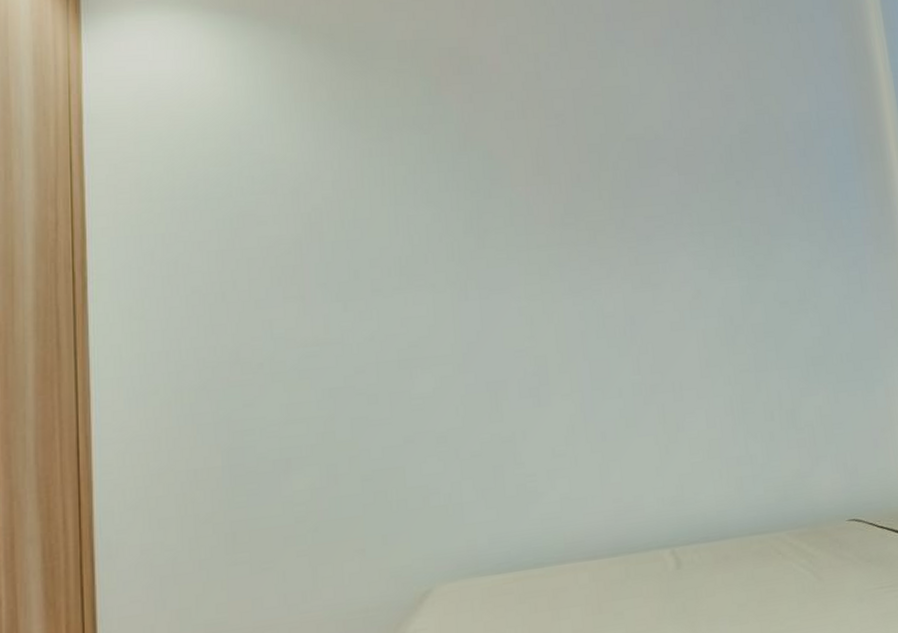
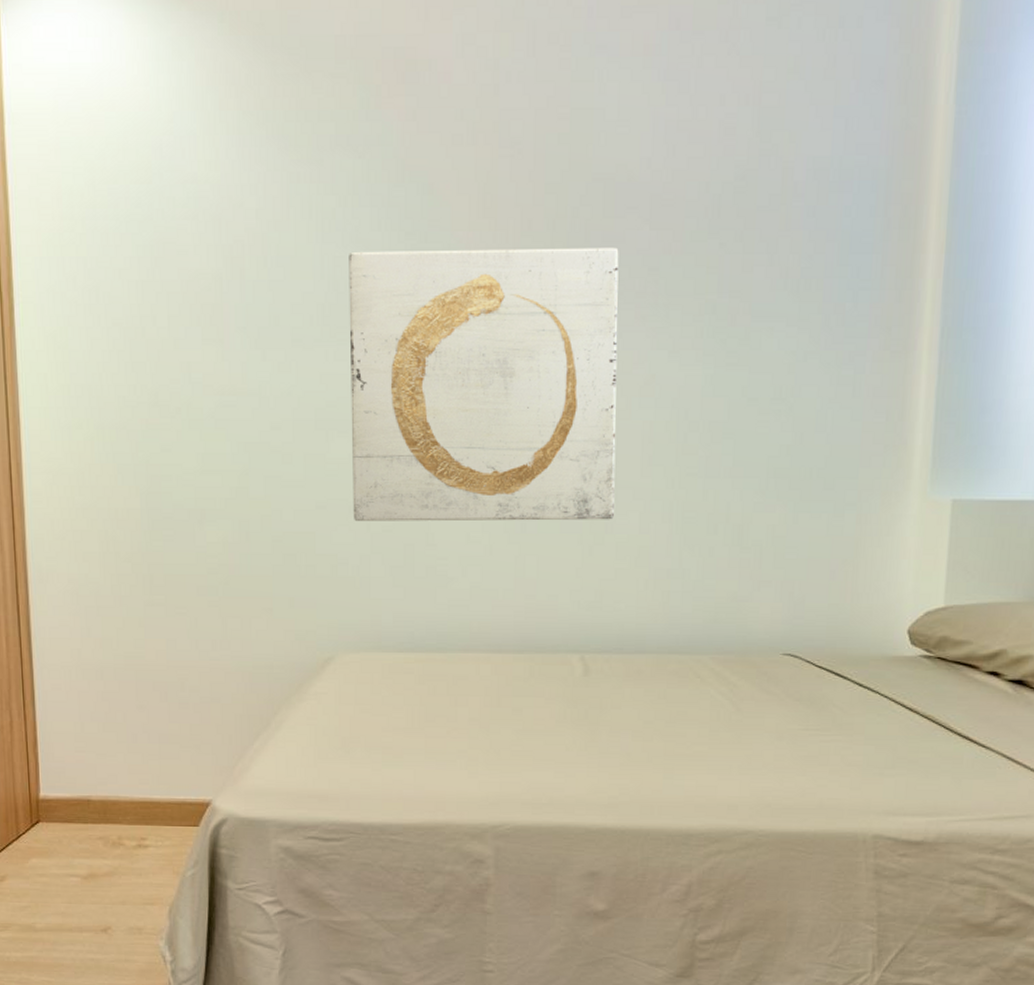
wall art: none [421,190,683,450] -> present [349,247,619,522]

